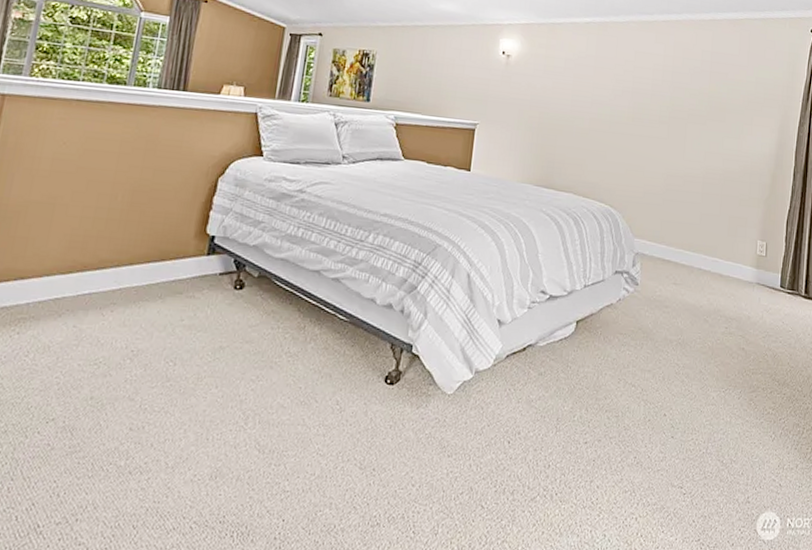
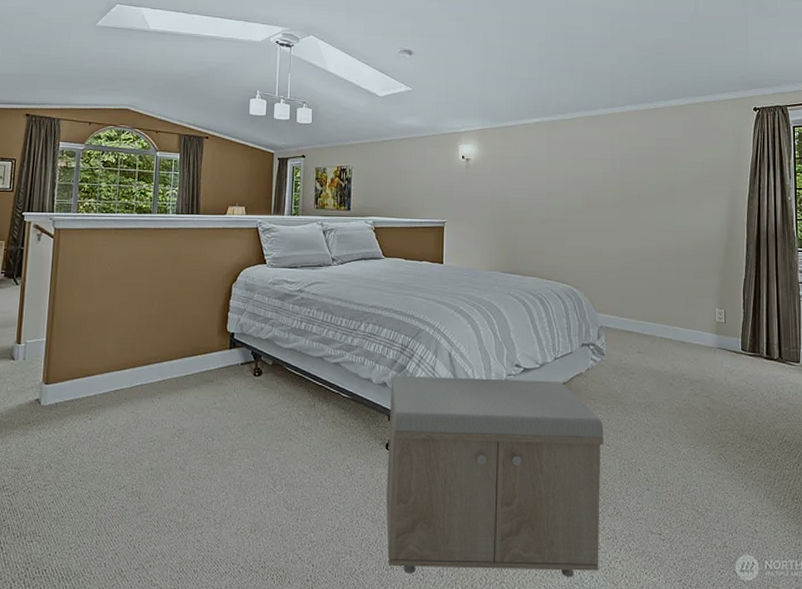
storage bench: none [374,296,631,536] -> present [386,375,604,577]

